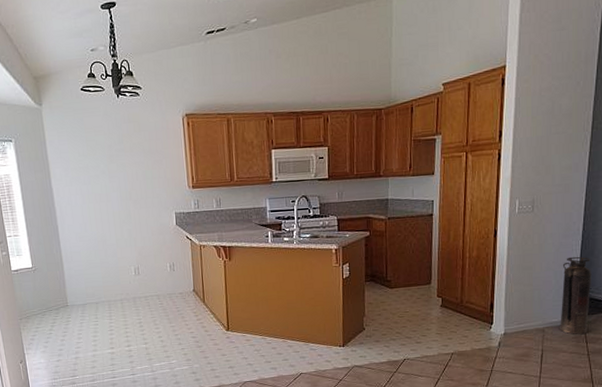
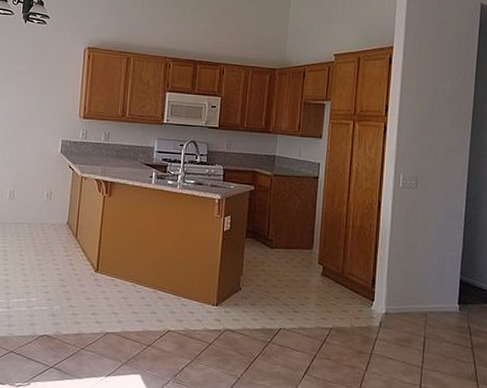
fire extinguisher: present [560,256,592,335] -> none [443,239,475,325]

